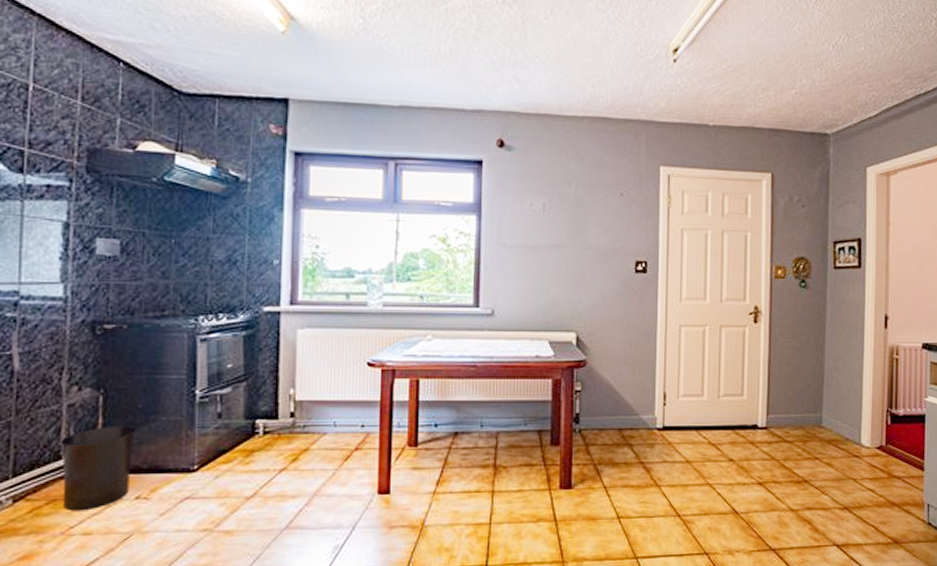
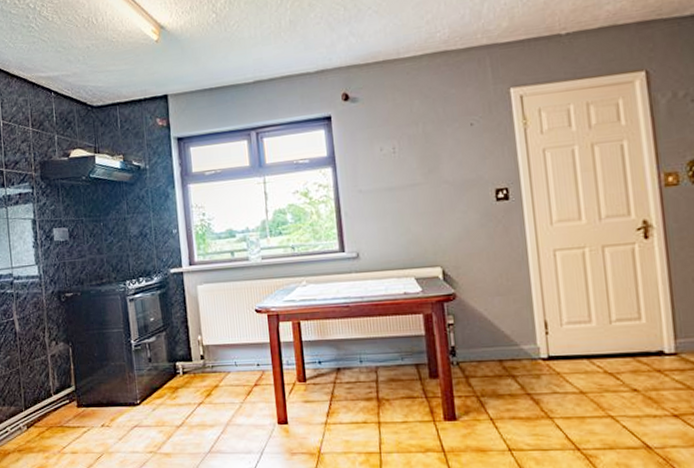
waste bin: present [60,426,137,512] -> none [50,370,97,436]

